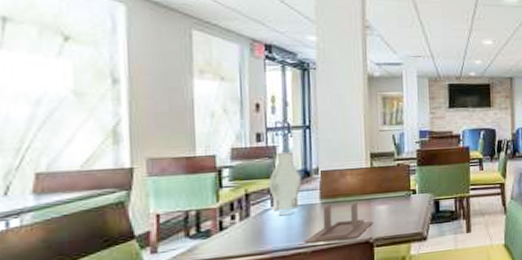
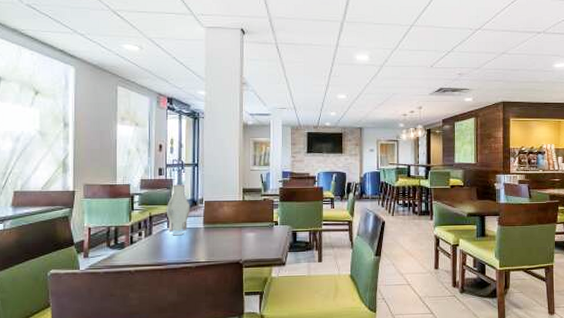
napkin holder: present [305,201,373,243] -> none [191,228,243,260]

